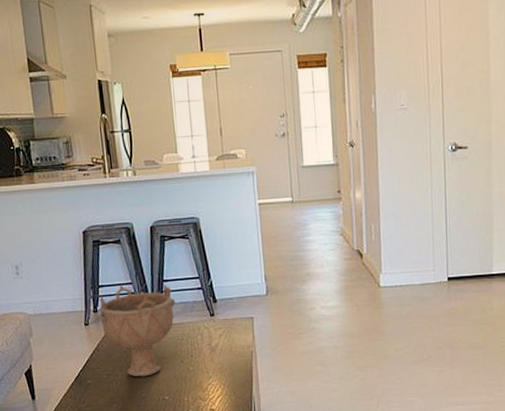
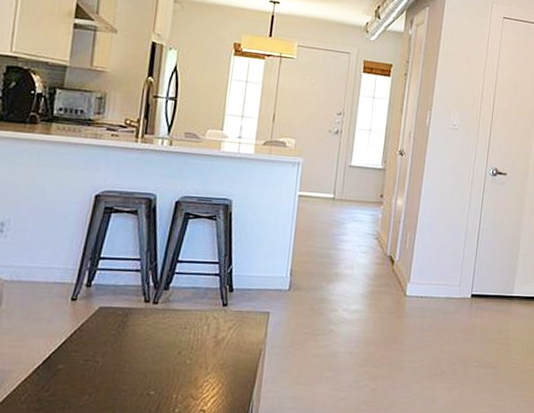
decorative bowl: present [96,284,176,377] -> none [88,259,187,367]

